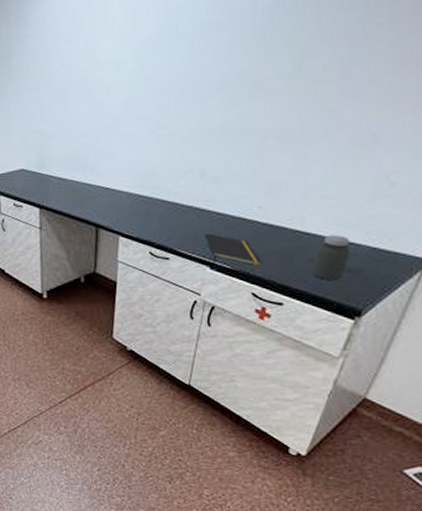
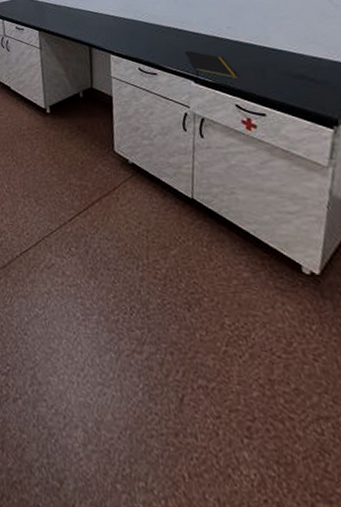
jar: present [312,234,351,281] -> none [284,50,316,93]

